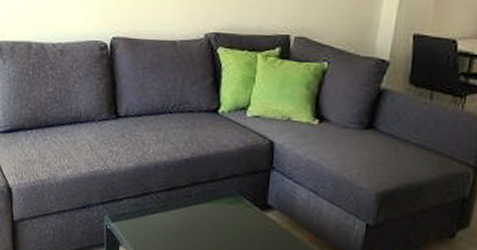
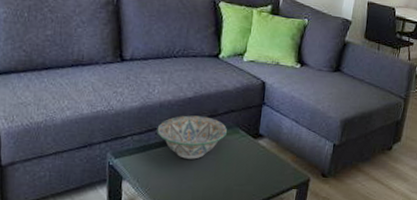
decorative bowl: none [152,179,230,230] -> present [157,115,228,159]

